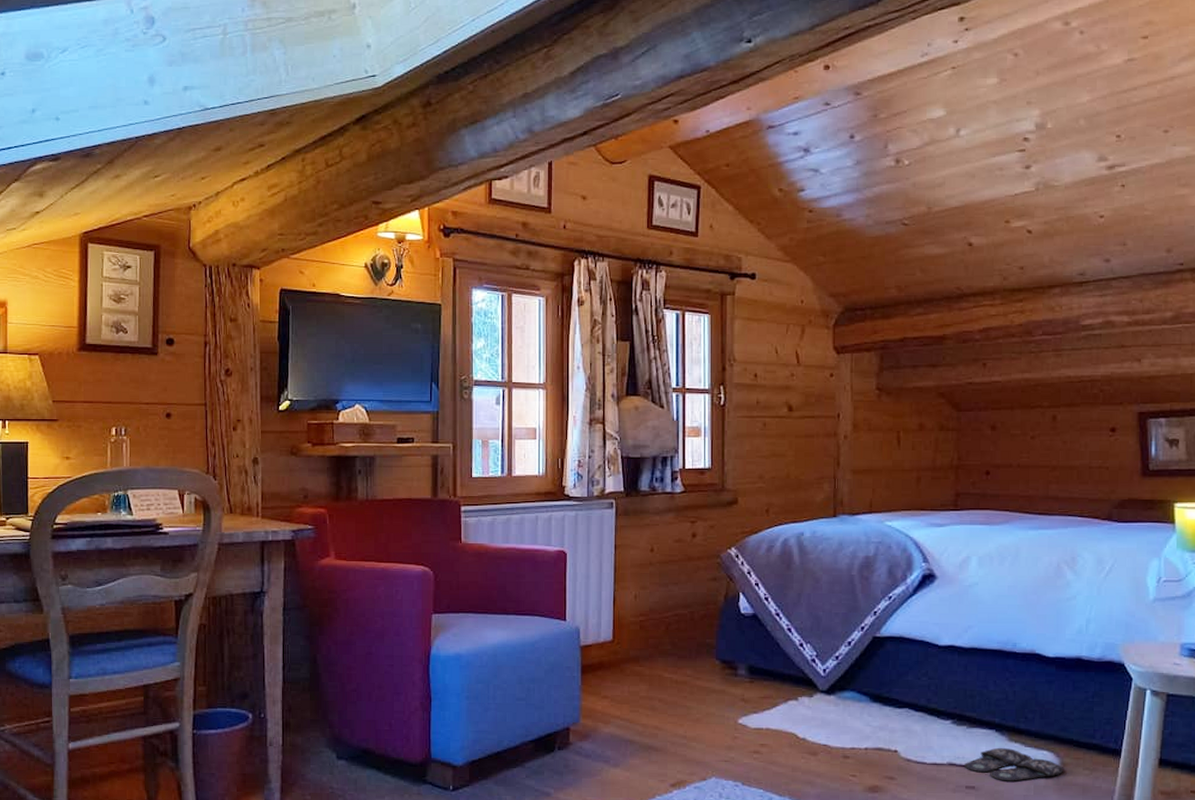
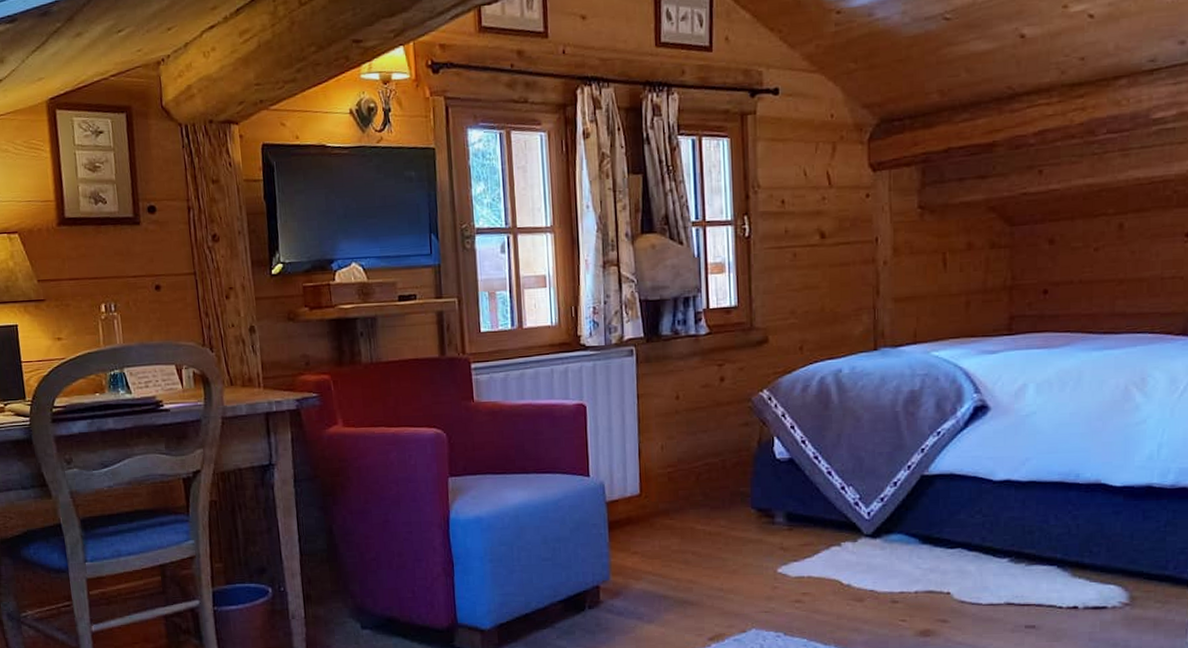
slippers: present [964,747,1063,782] -> none [1023,583,1132,619]

